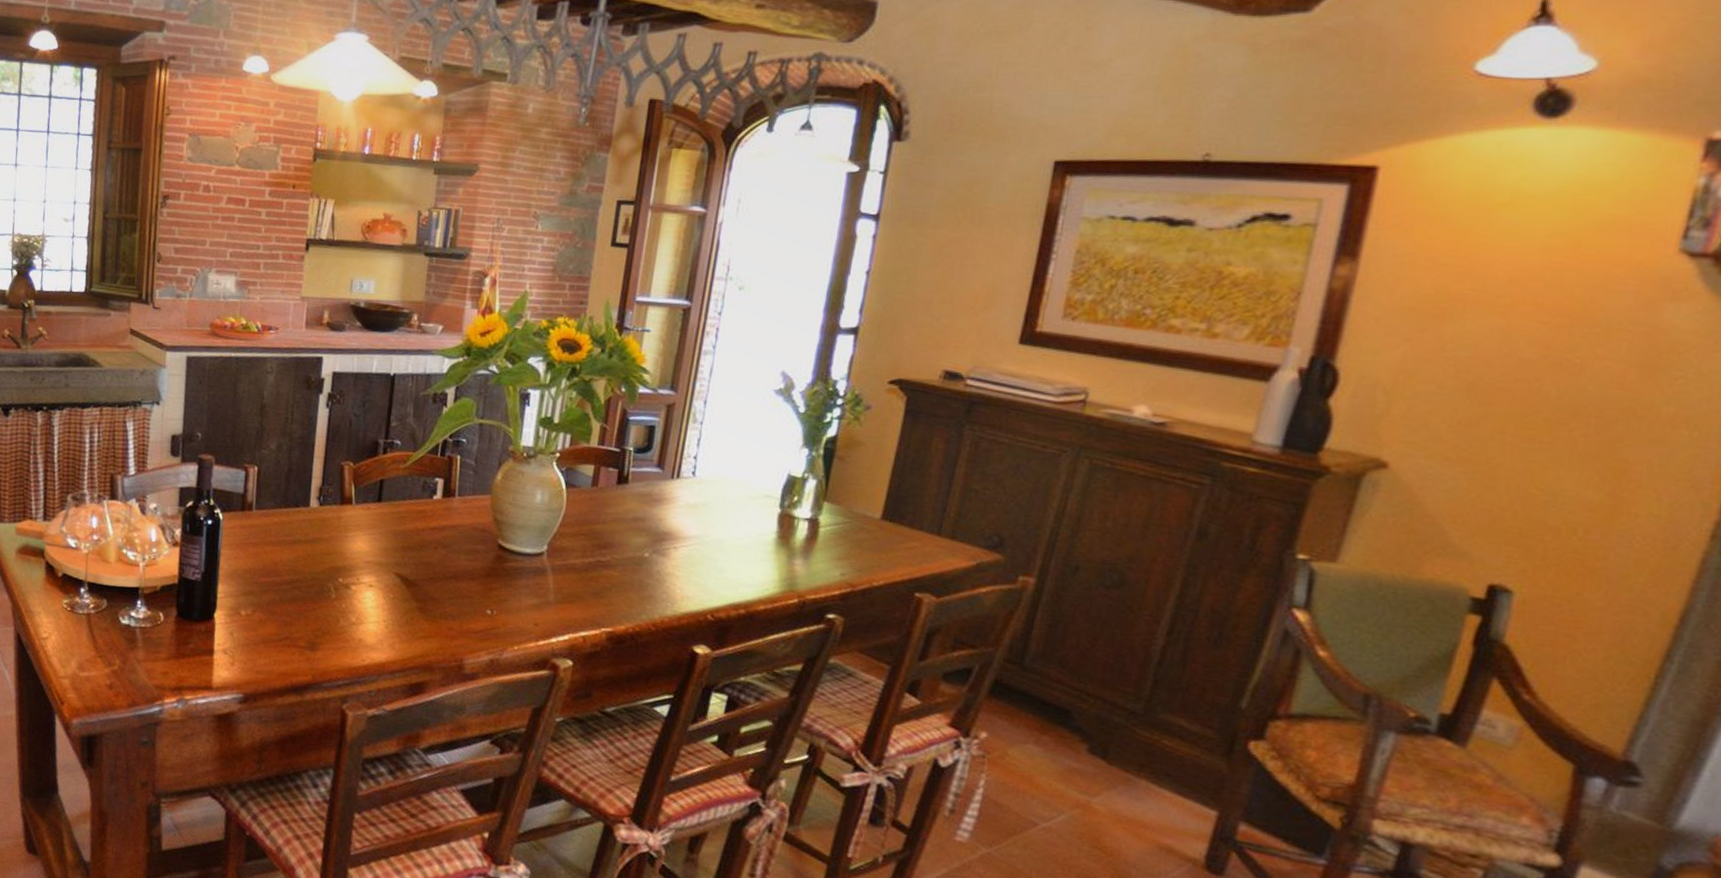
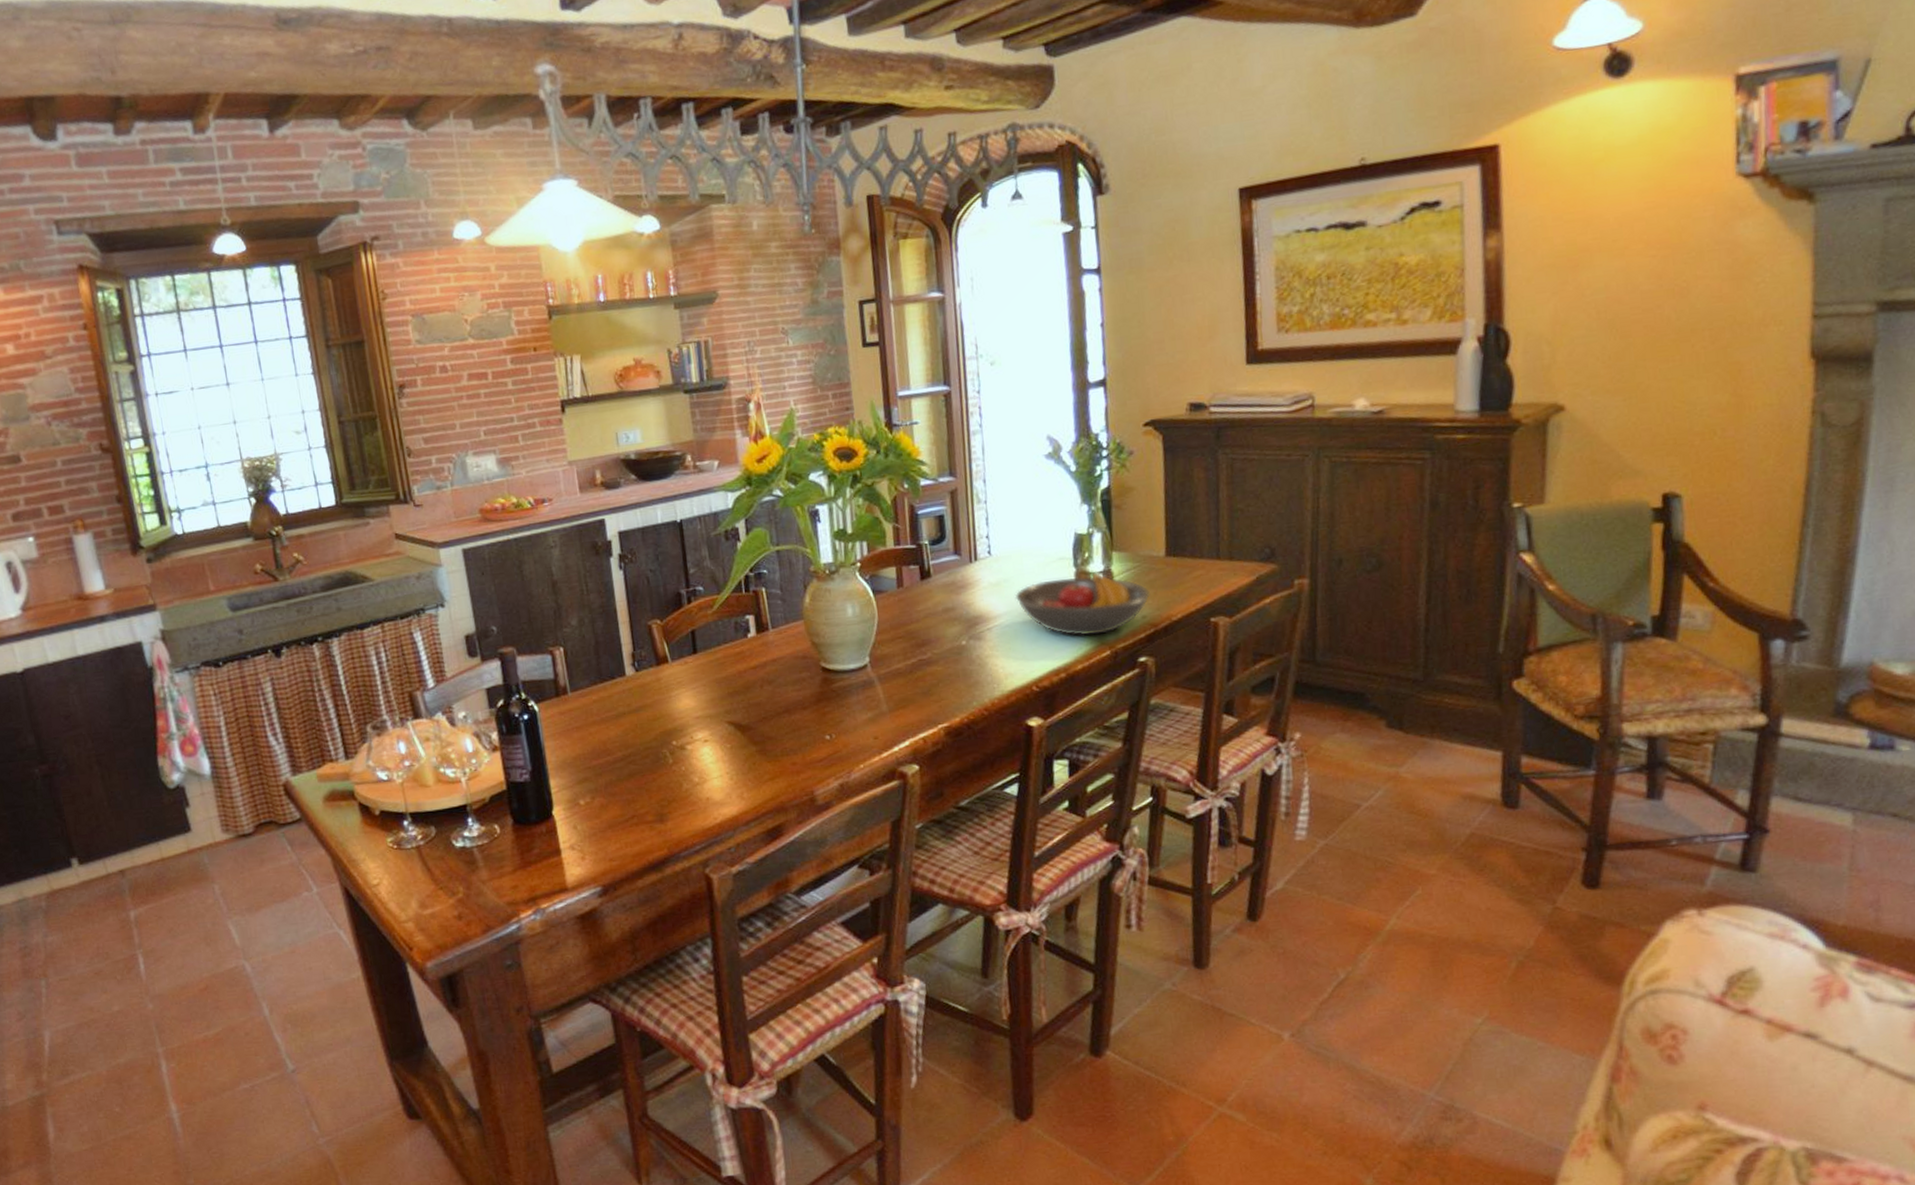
fruit bowl: none [709,513,855,582] -> present [1015,572,1150,636]

